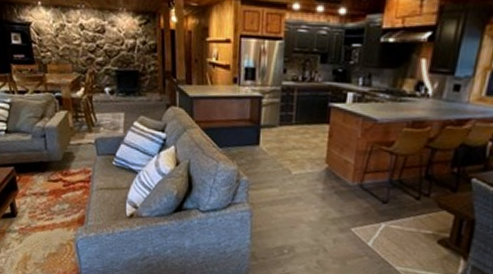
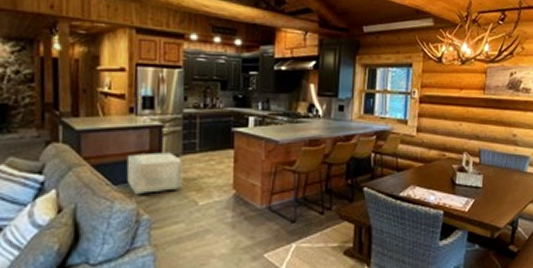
ottoman: none [229,121,280,159] -> present [126,152,183,196]

